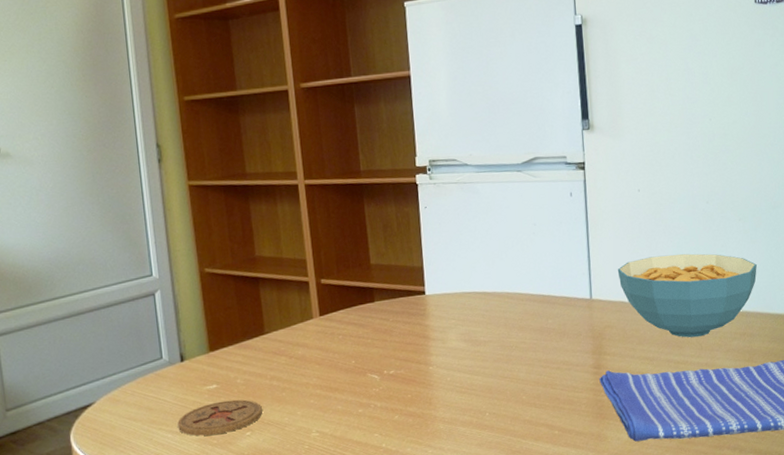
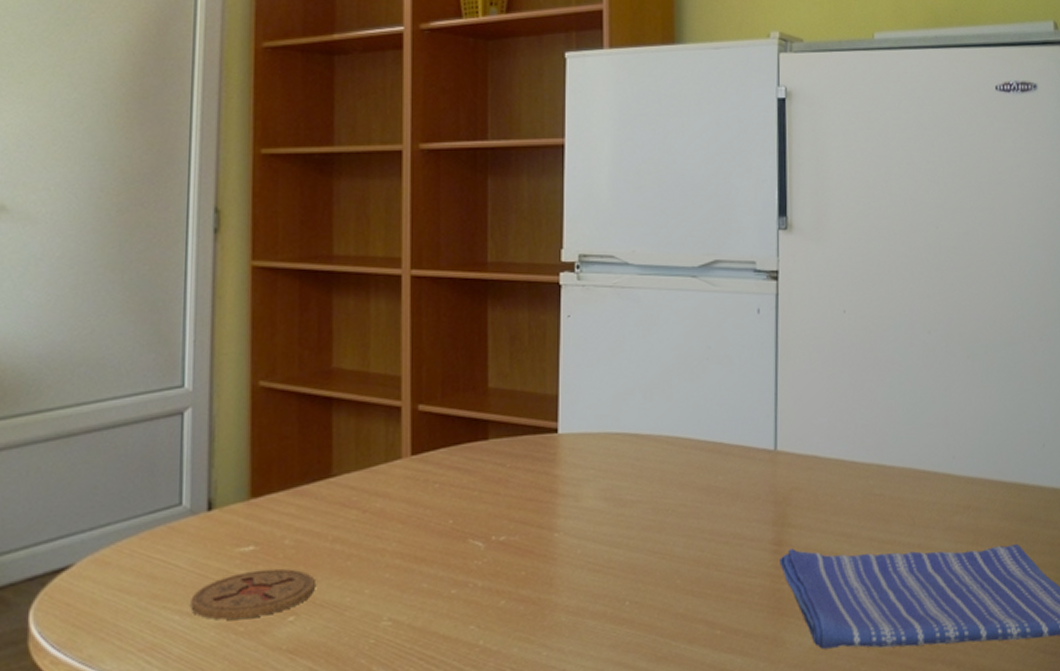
cereal bowl: present [617,253,757,338] -> none [811,396,987,509]

